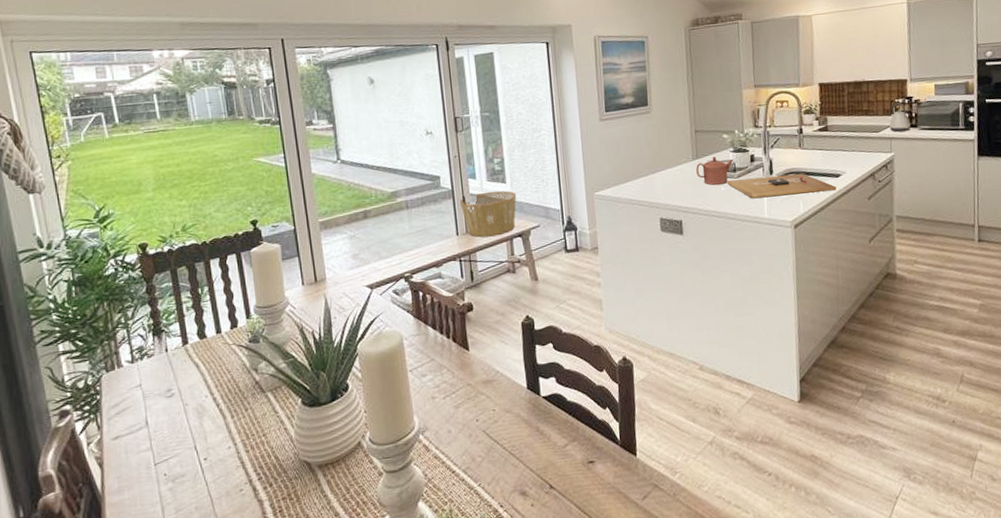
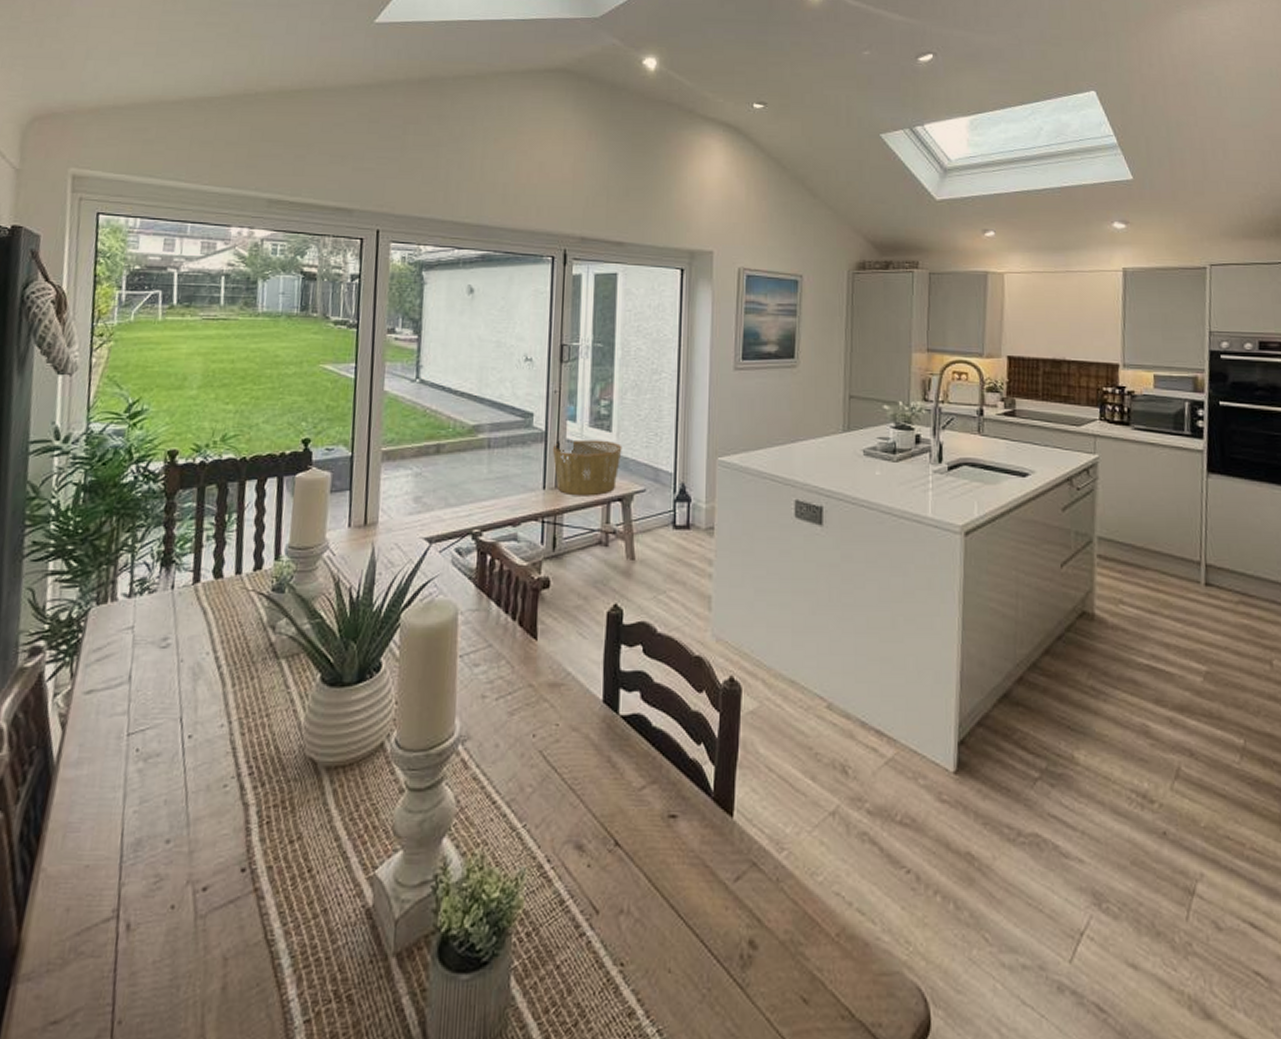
teapot: present [696,157,734,185] -> none [846,431,894,467]
cutting board: present [726,173,836,198] -> none [883,464,1022,493]
kettle: present [888,102,911,133] -> none [1093,392,1121,430]

